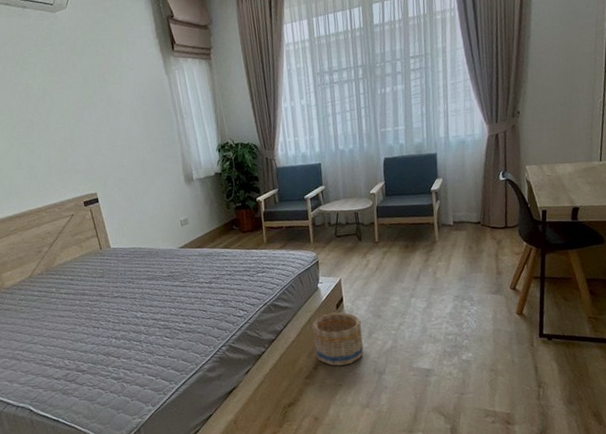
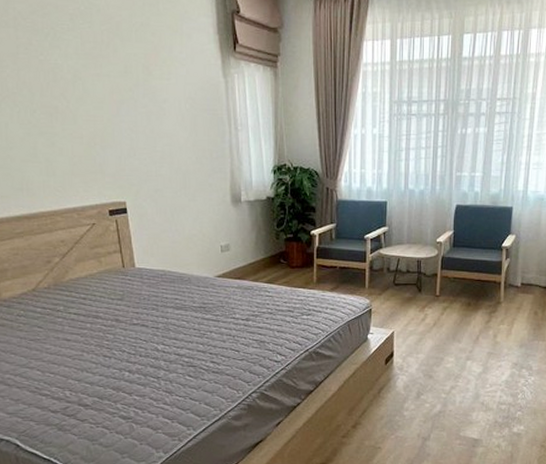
basket: present [312,312,364,366] -> none [356,367,411,426]

